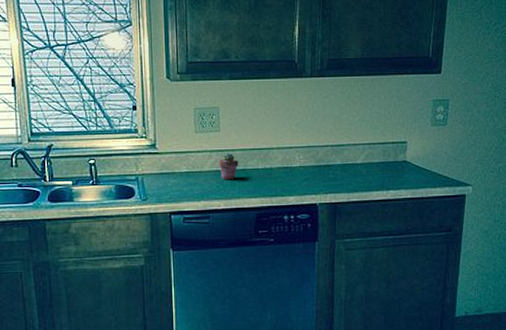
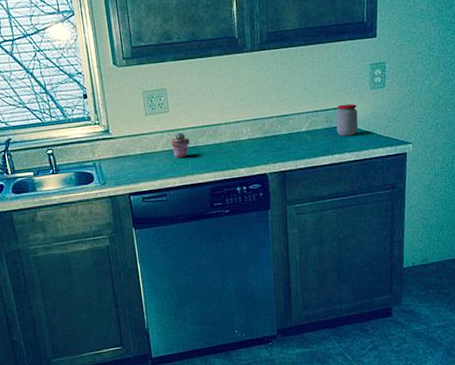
jar: none [393,139,417,172] -> present [336,103,359,136]

